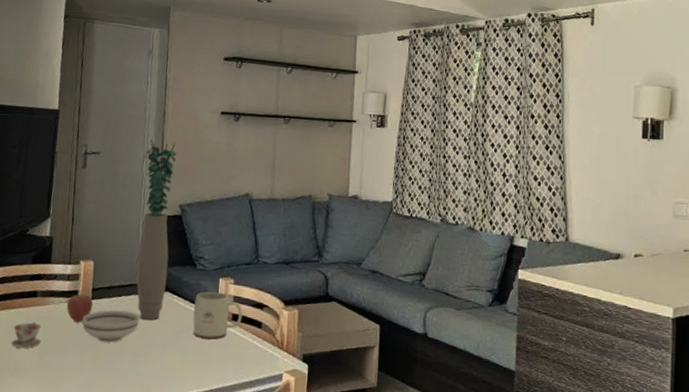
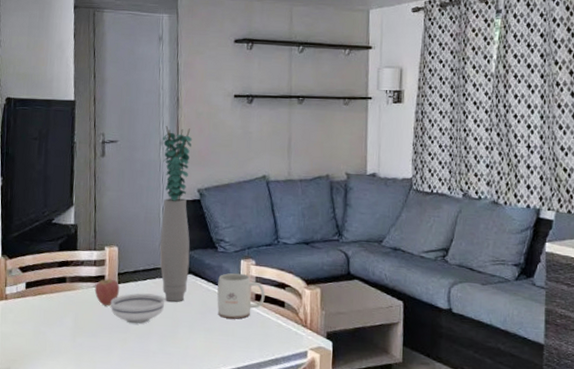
teacup: present [11,322,42,348] -> none [45,306,73,331]

